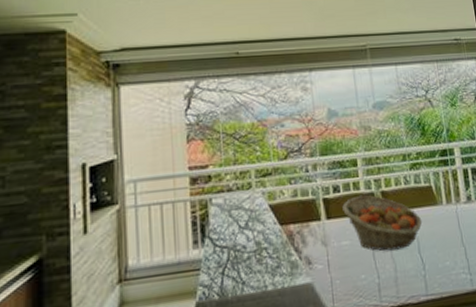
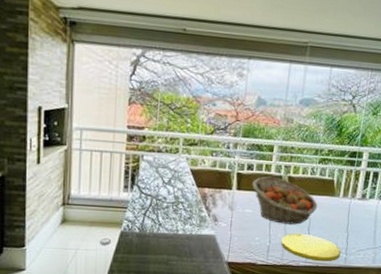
plate: none [391,258,465,291] -> present [281,234,341,262]

